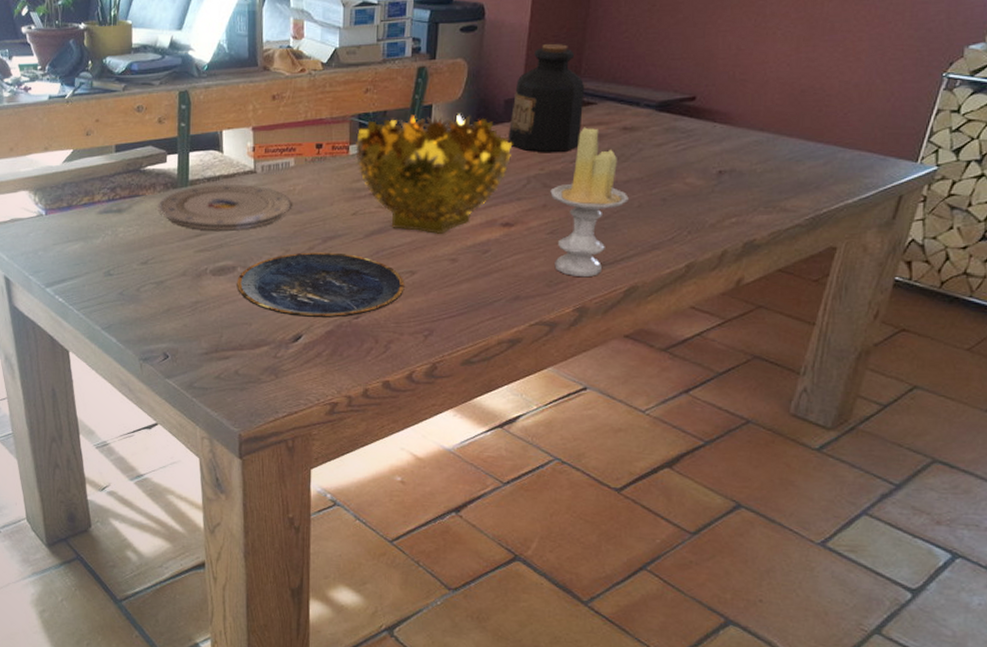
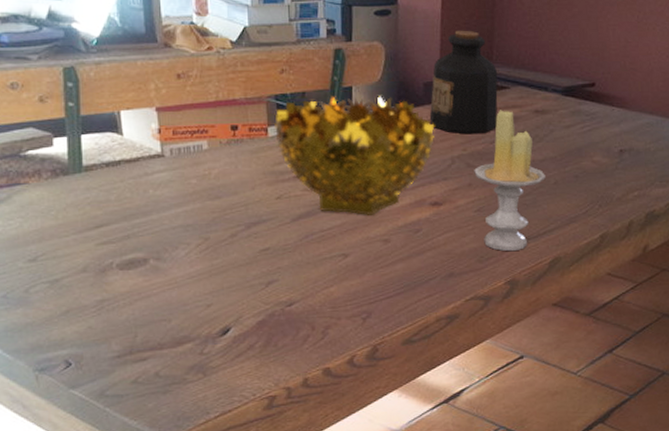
plate: present [158,184,292,231] -> none [45,169,208,221]
plate: present [237,252,405,318] -> none [150,238,338,309]

